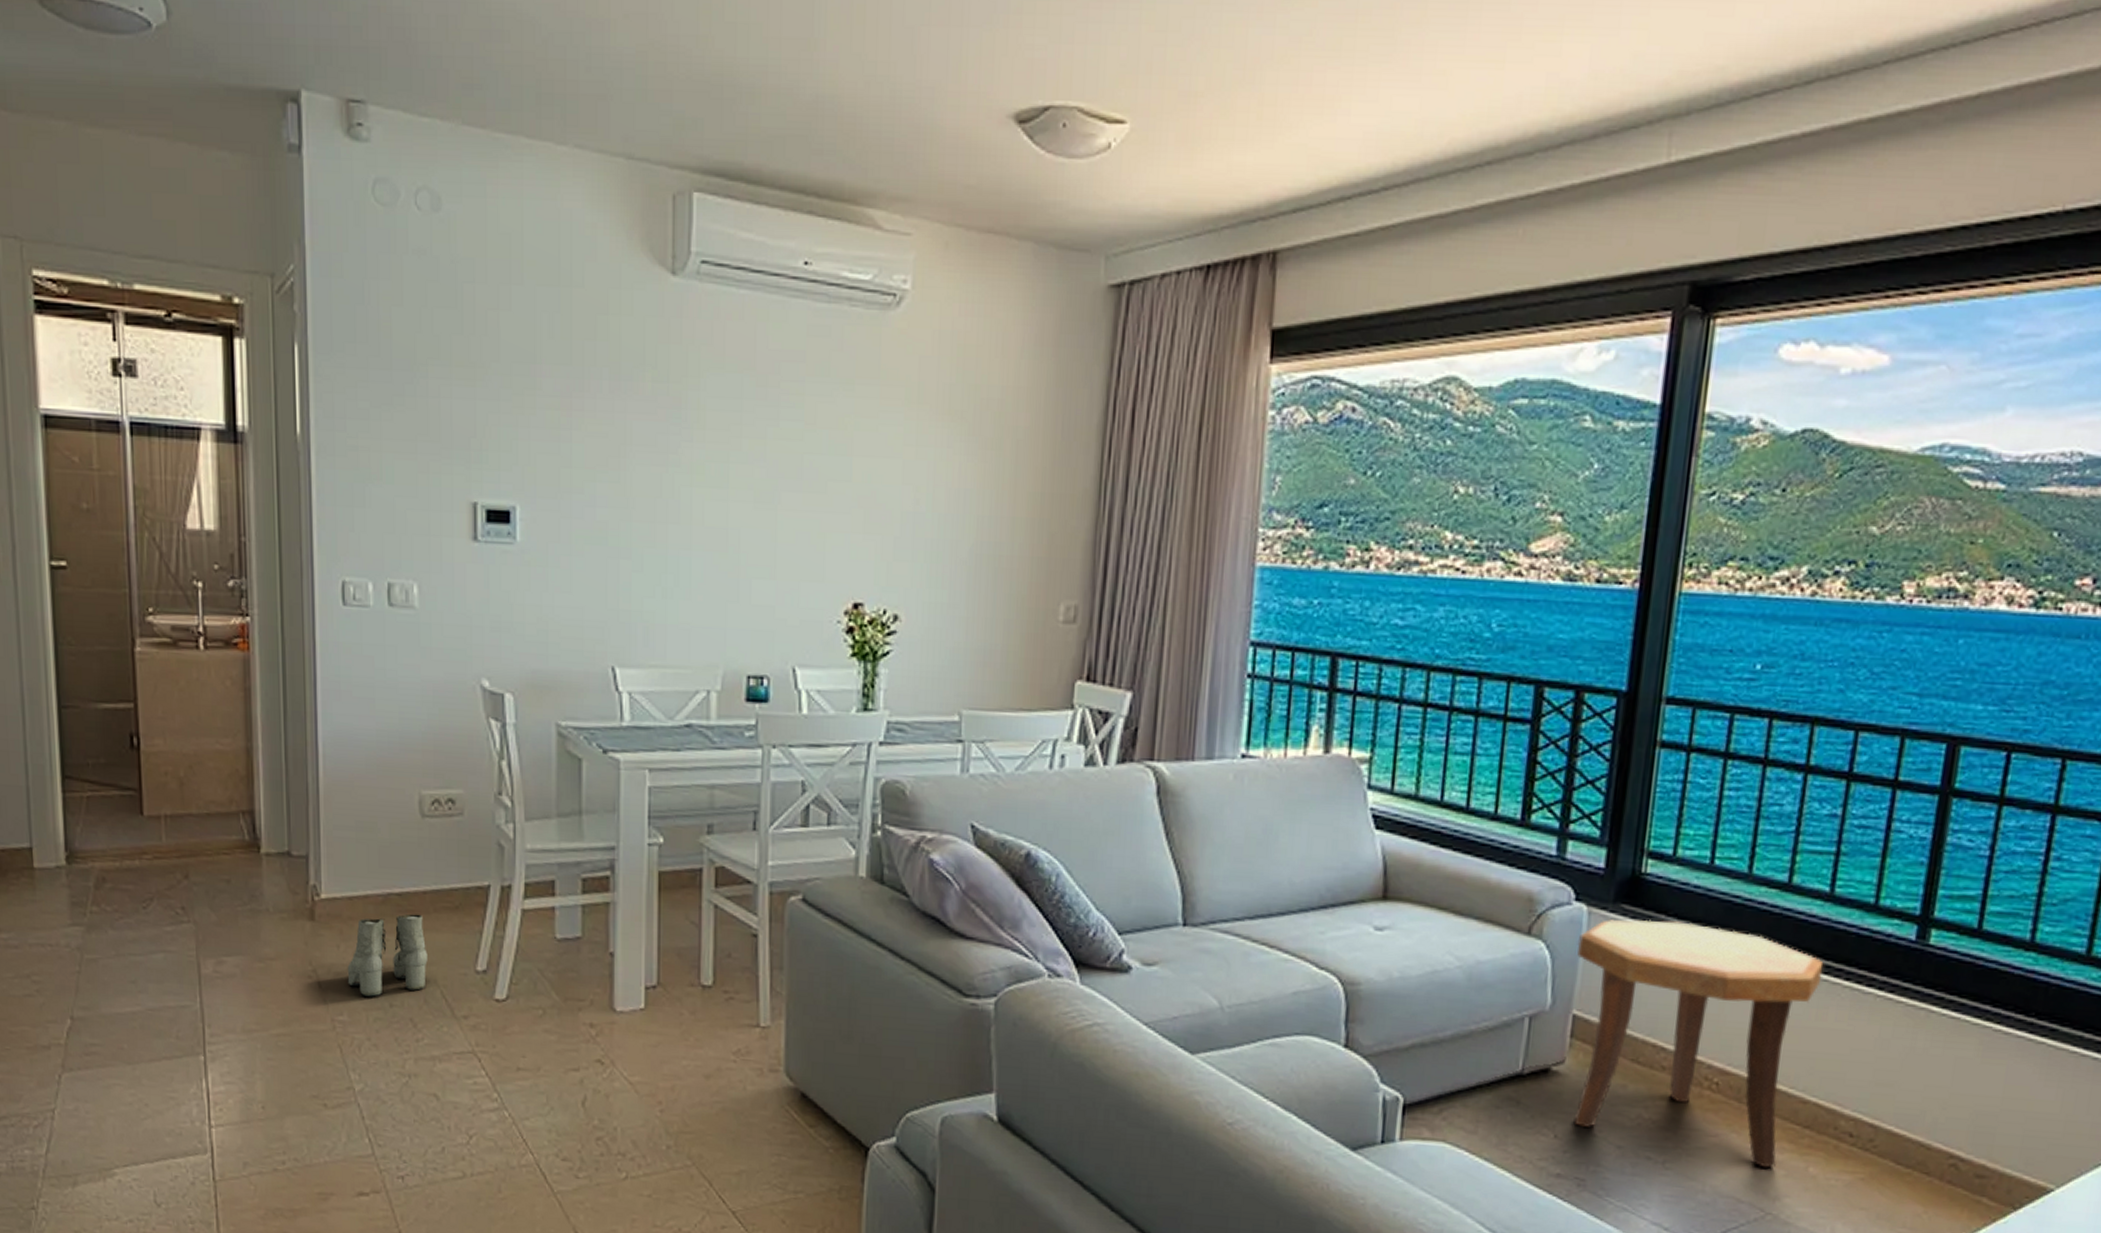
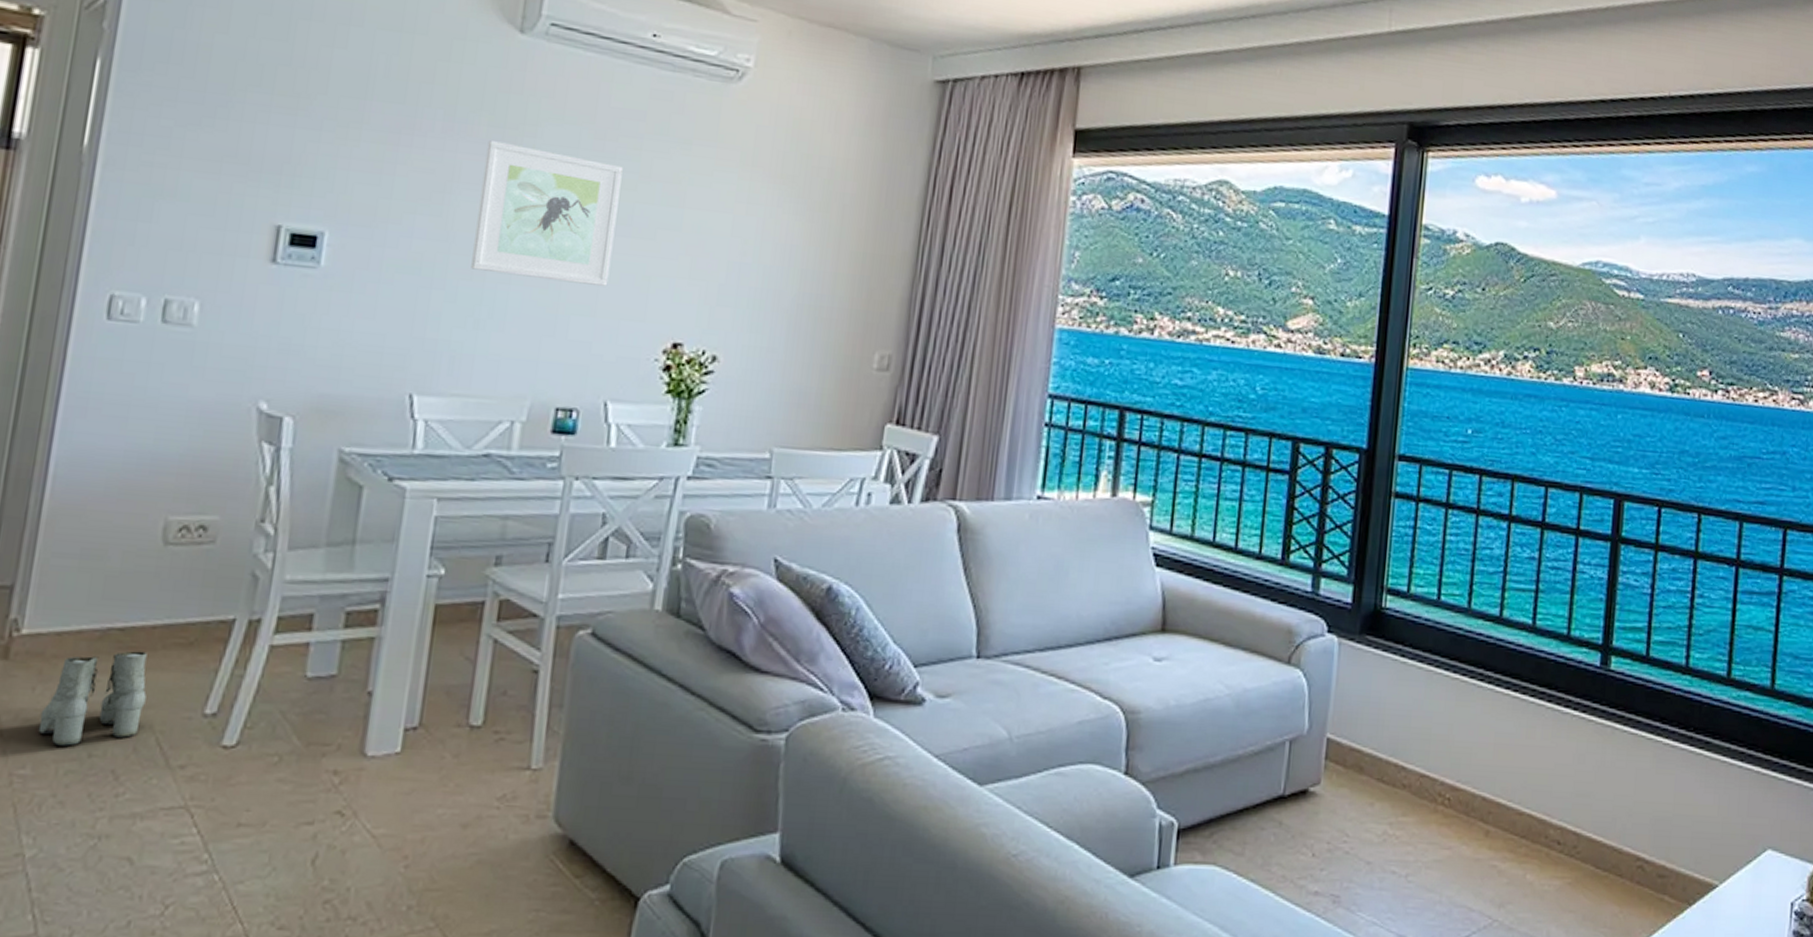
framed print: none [653,396,787,546] -> present [471,139,623,286]
side table: present [1574,919,1824,1168] -> none [1329,649,1530,877]

